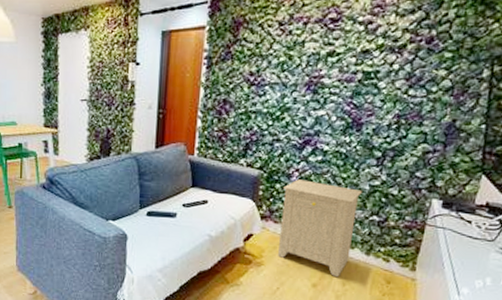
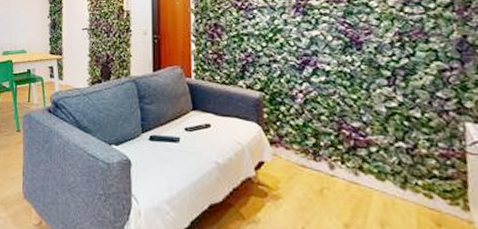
side table: present [278,179,362,277] -> none [289,101,382,215]

